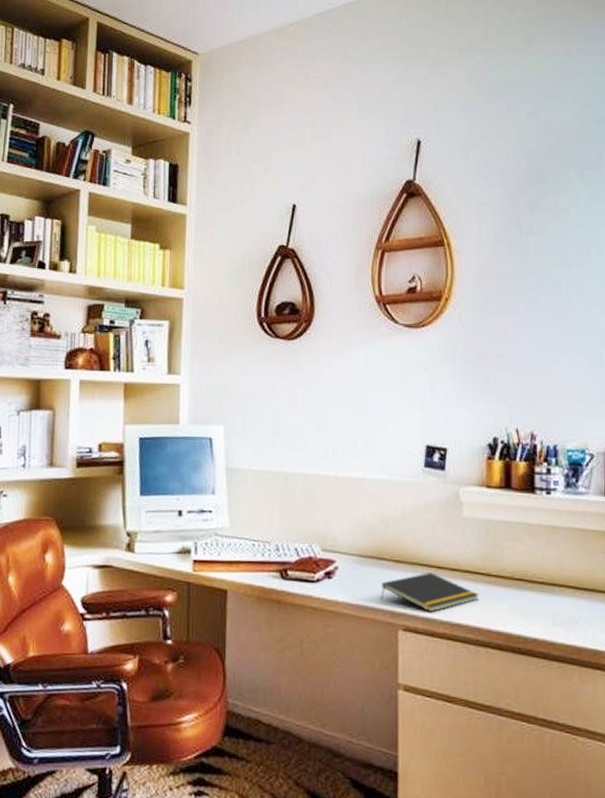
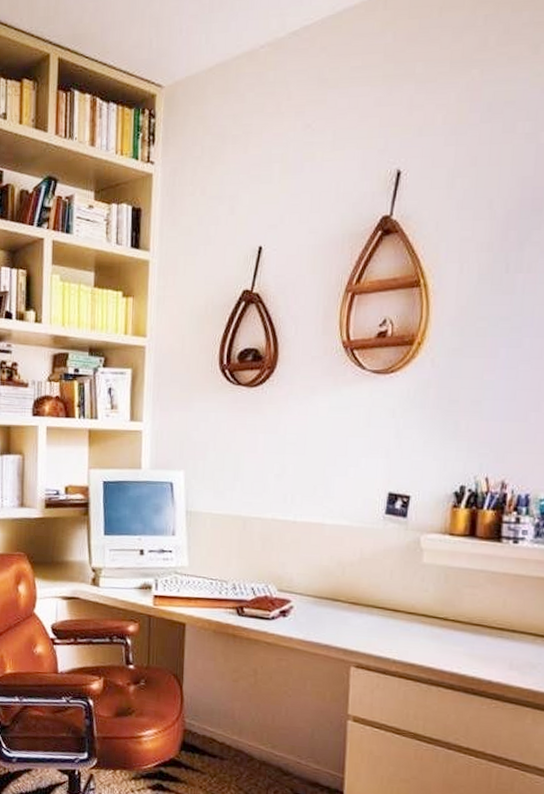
notepad: present [381,572,480,613] -> none [334,614,435,652]

